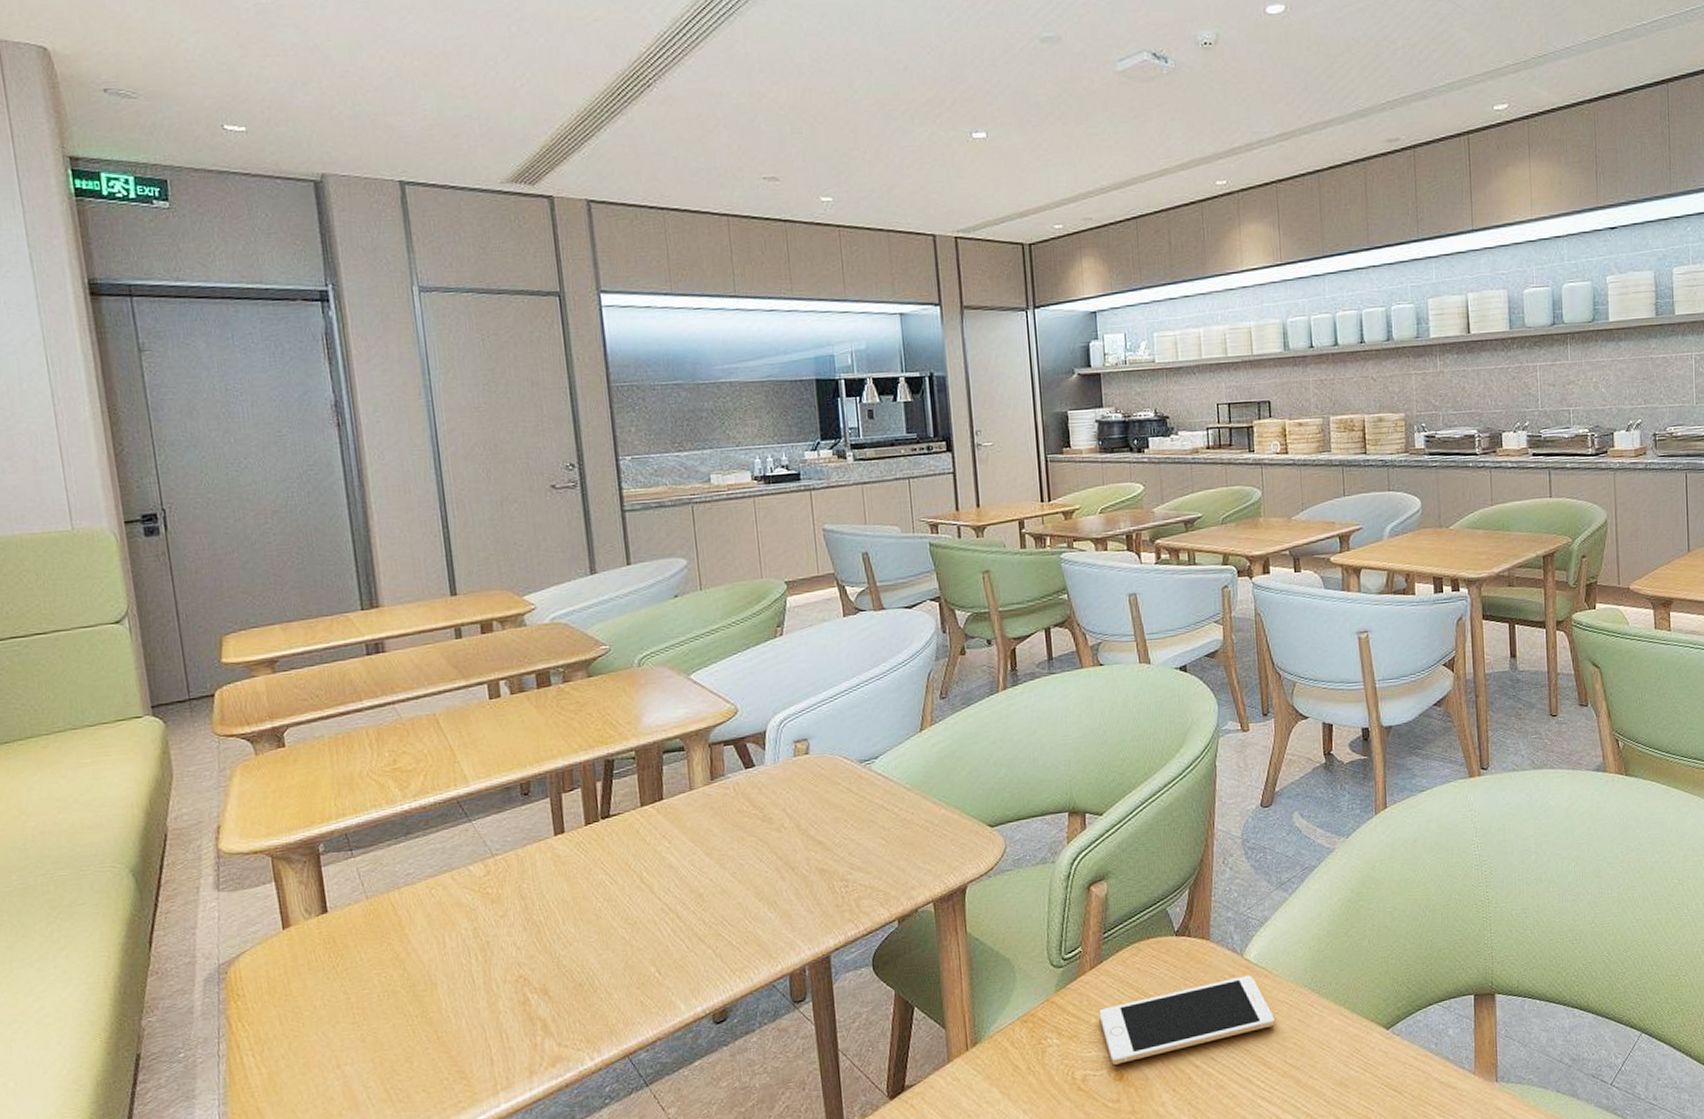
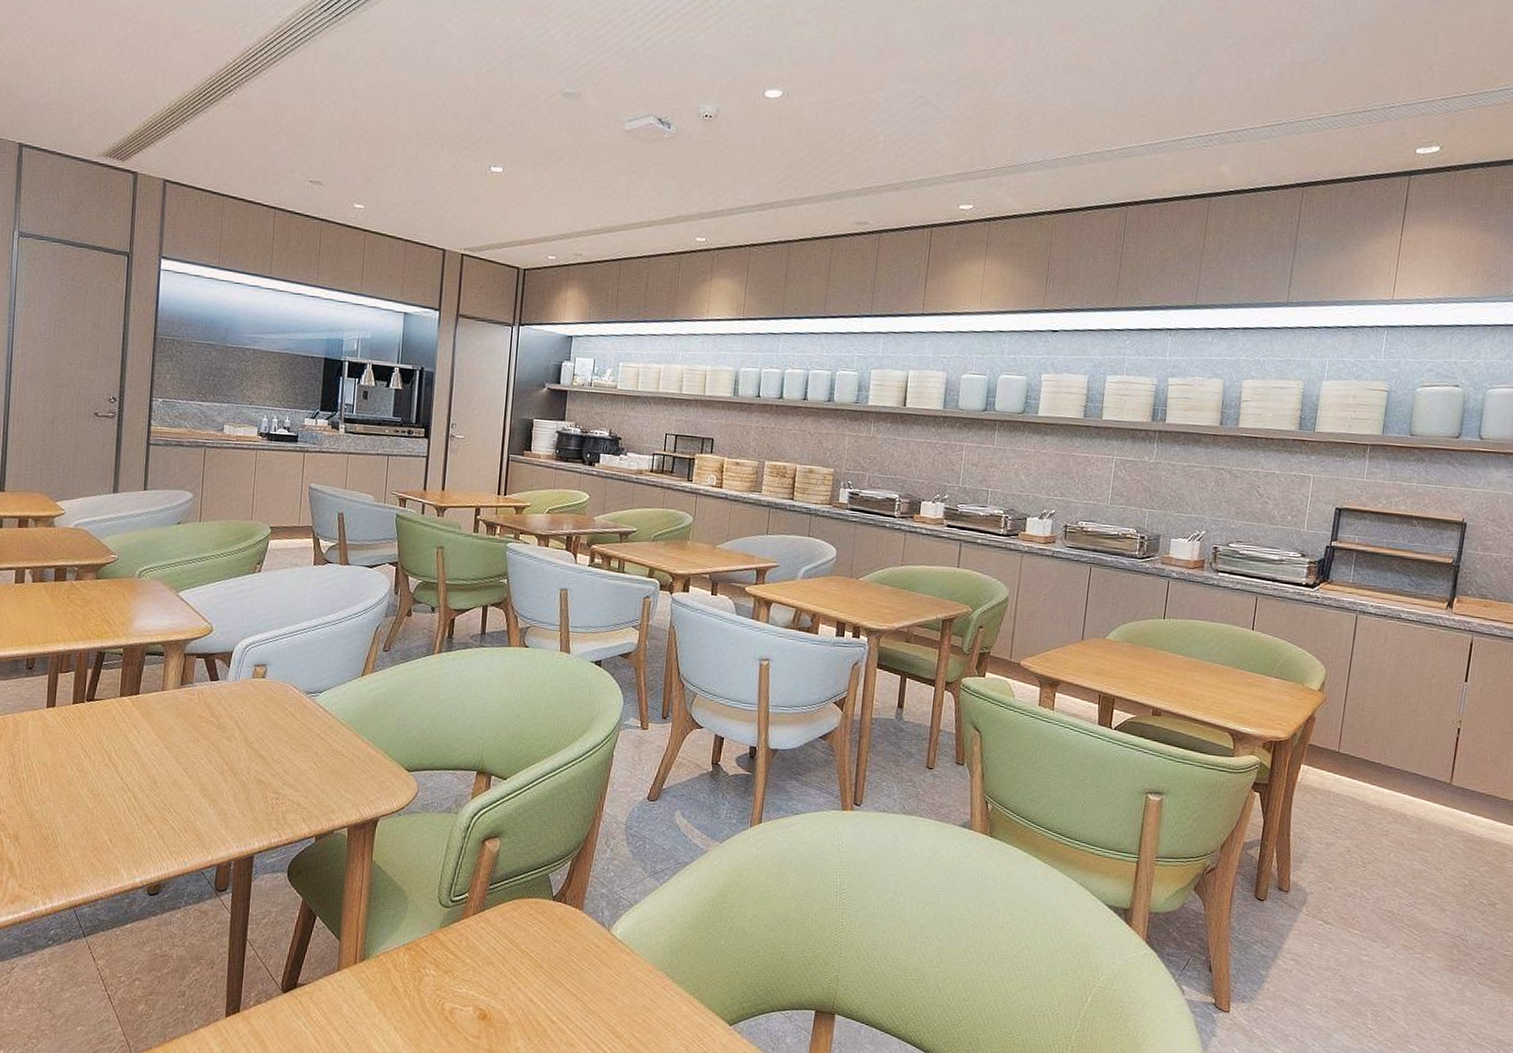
cell phone: present [1099,975,1275,1065] -> none [474,949,629,1005]

